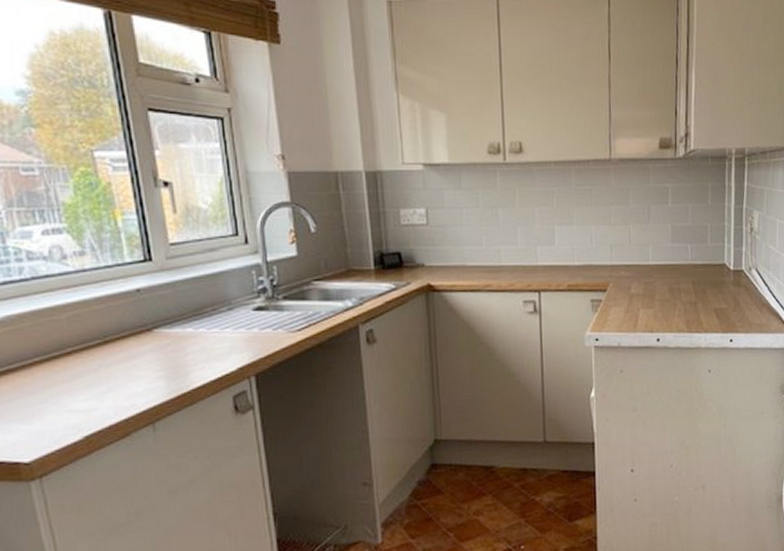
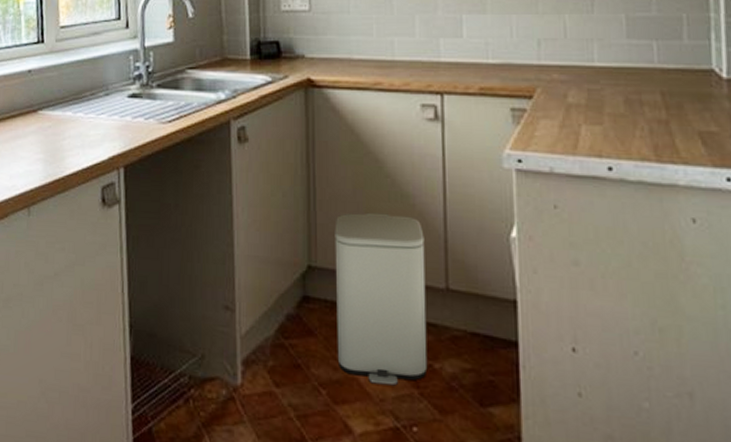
pedal bin: none [456,390,531,521] -> present [335,212,428,386]

